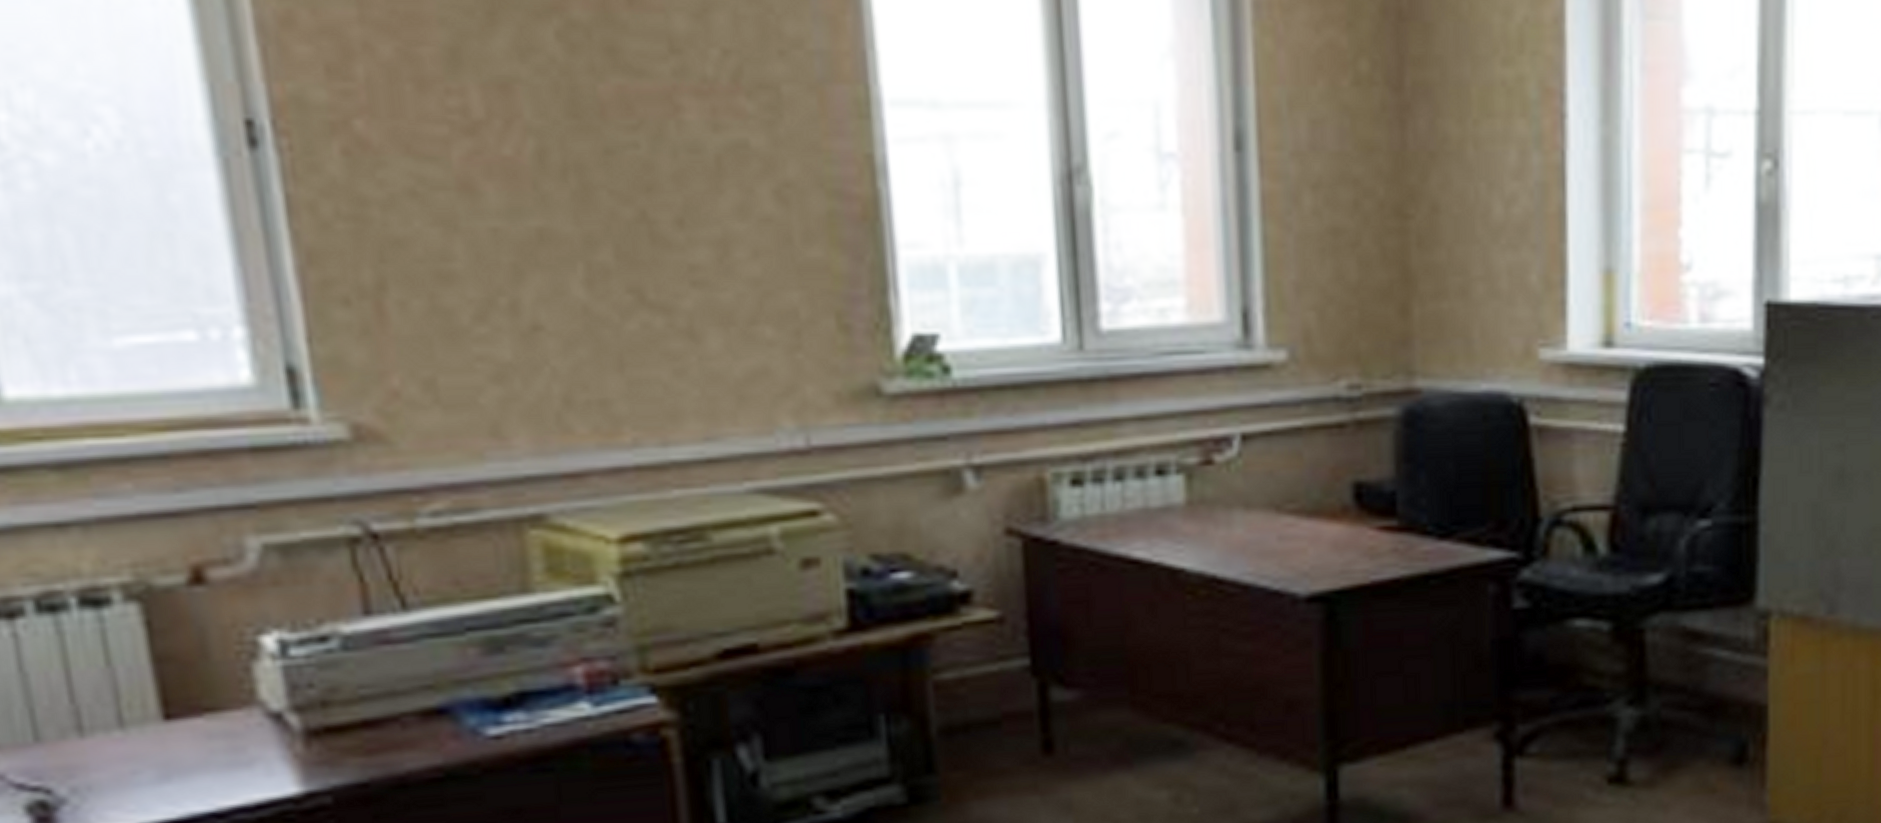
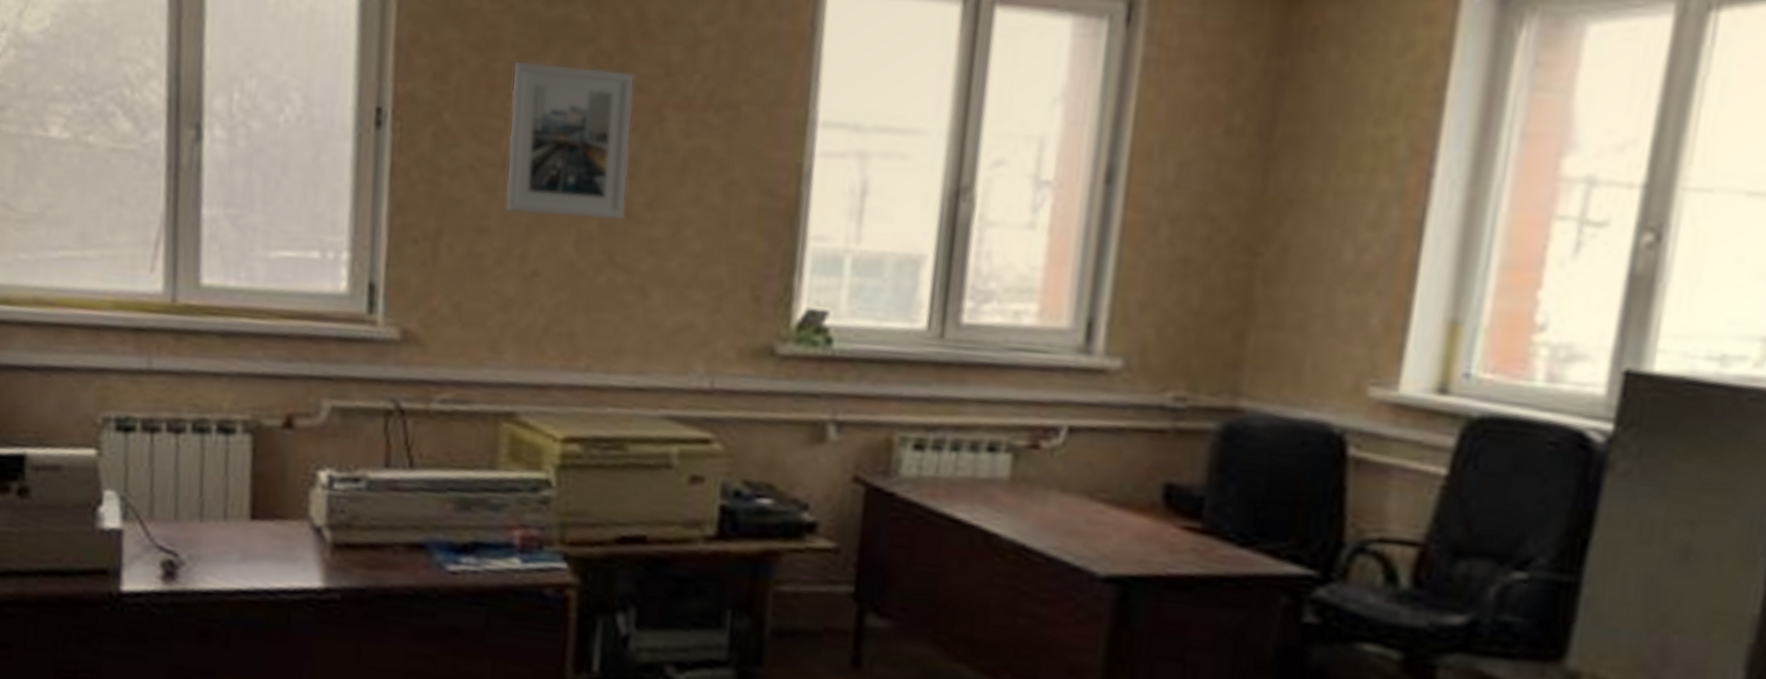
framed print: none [447,42,650,251] -> present [505,60,635,221]

